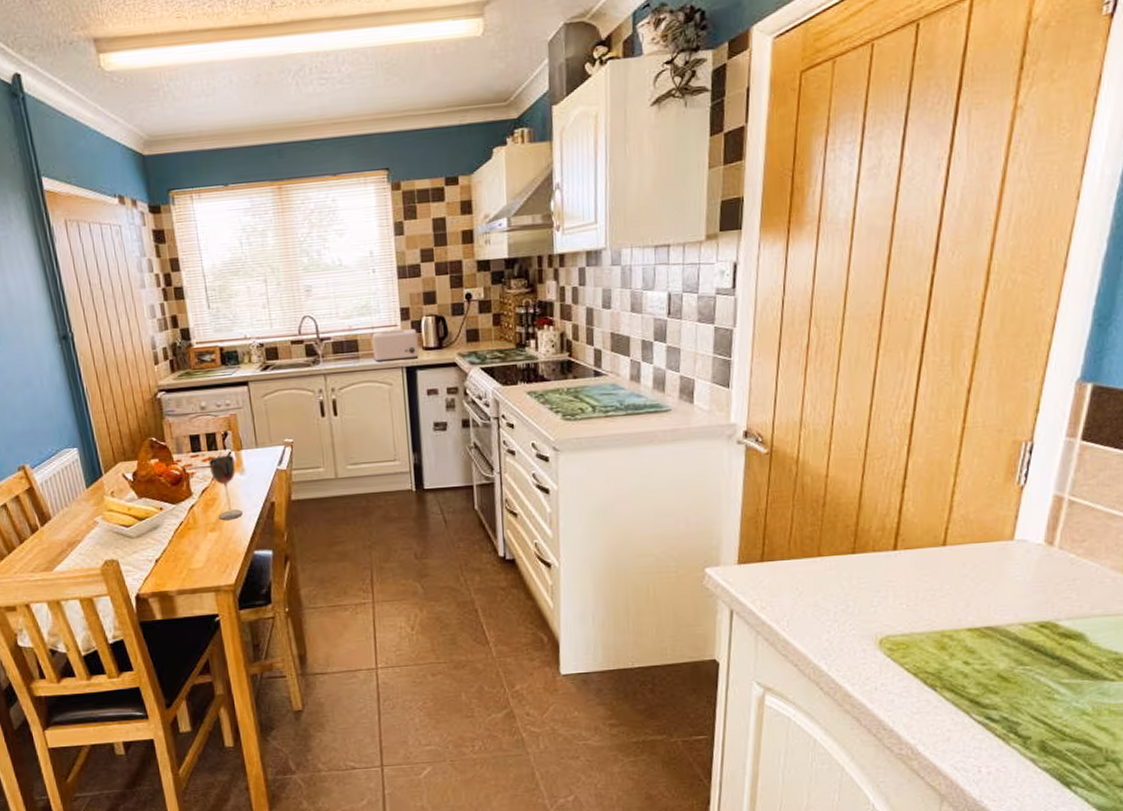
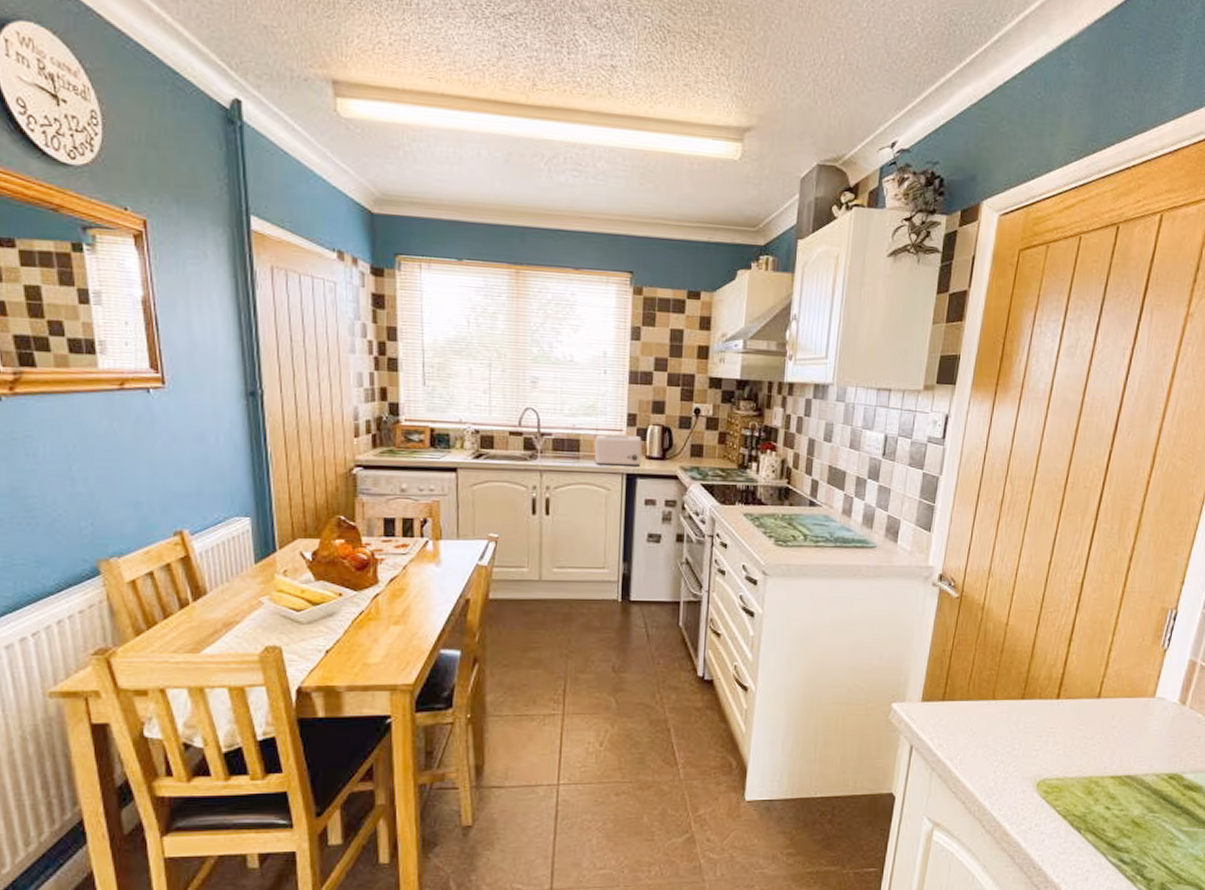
wineglass: present [208,455,242,520] -> none [402,543,432,613]

